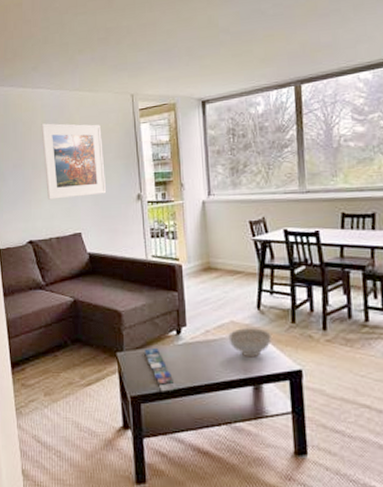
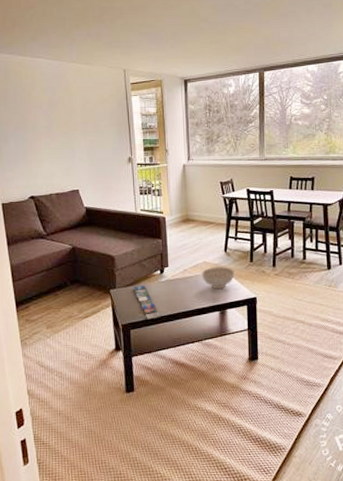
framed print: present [41,123,107,200] -> none [40,91,102,160]

